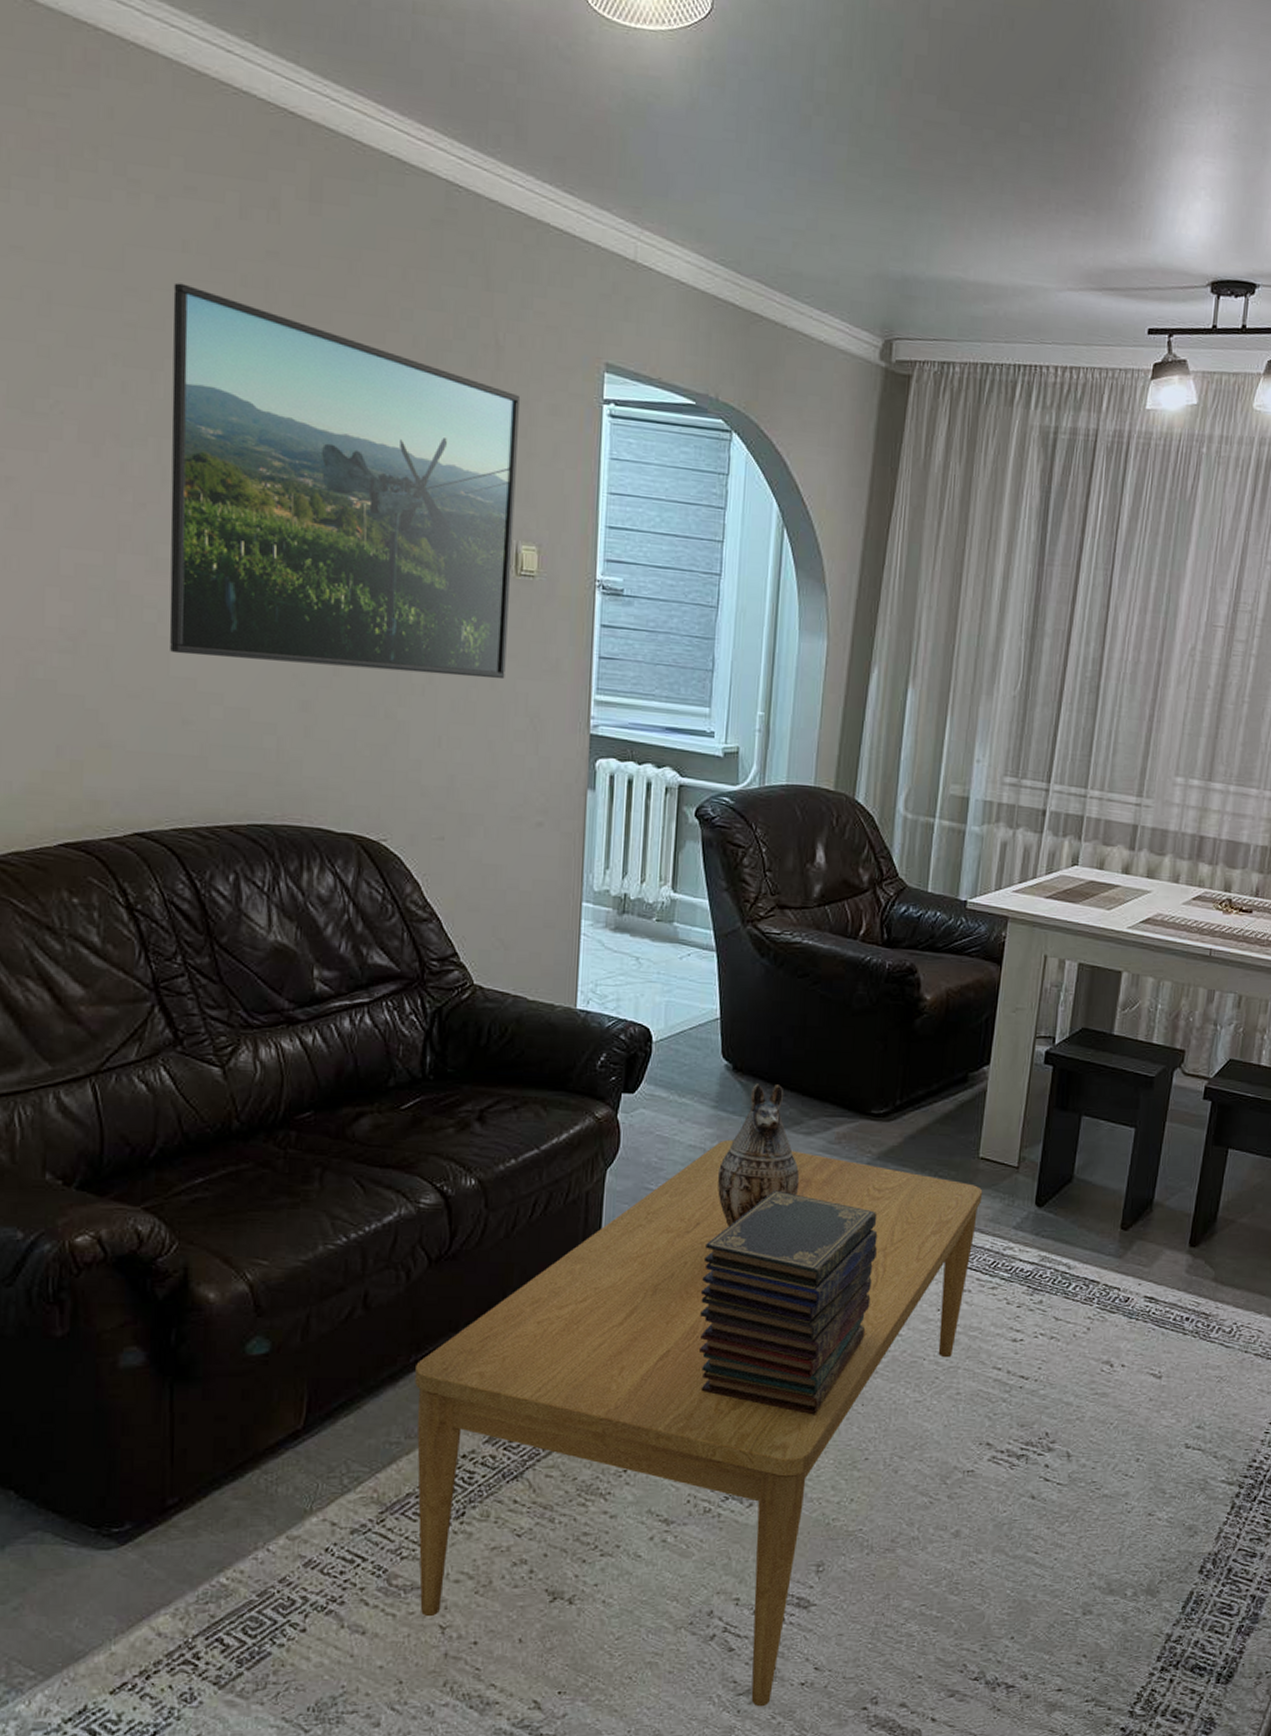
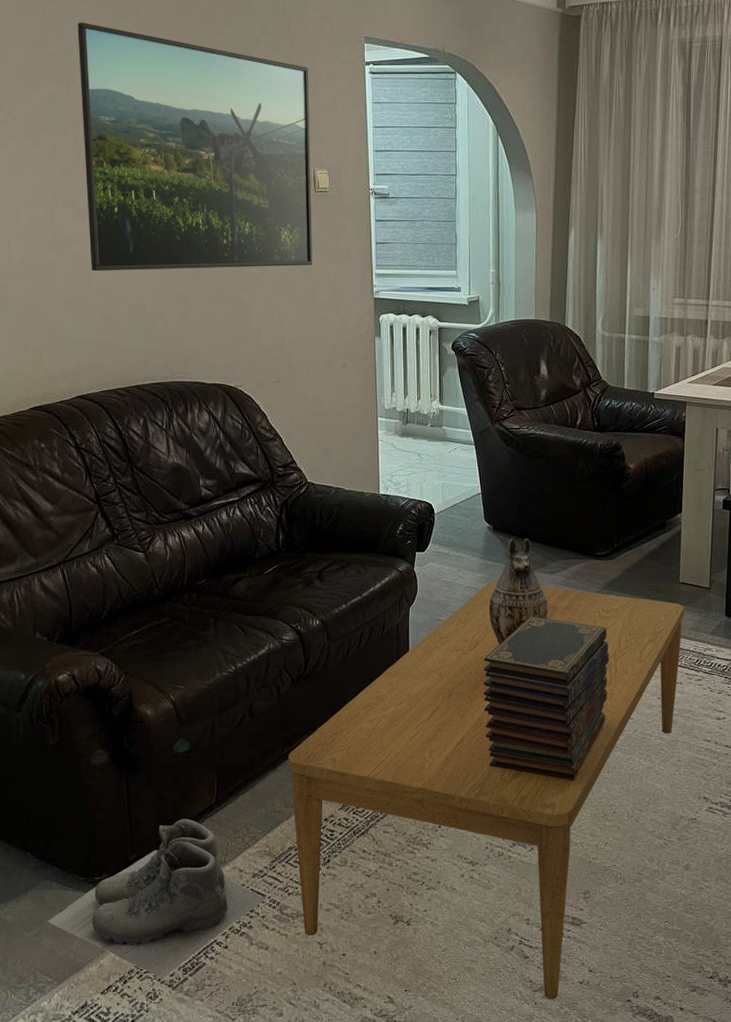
boots: none [33,1448,368,1675] -> present [47,818,266,980]

